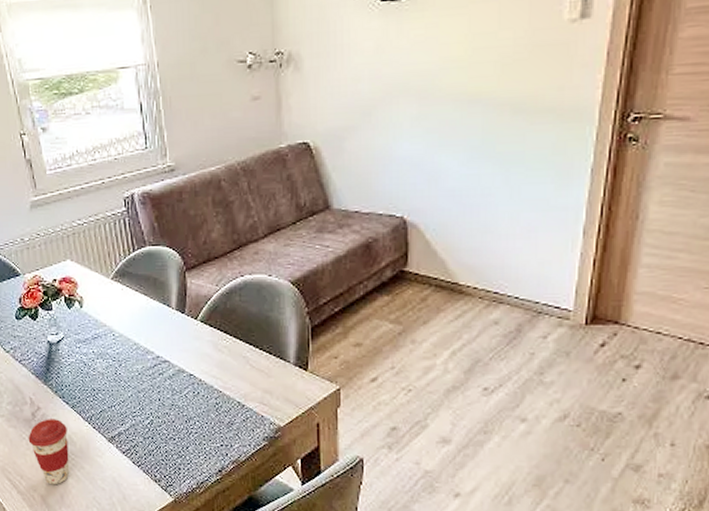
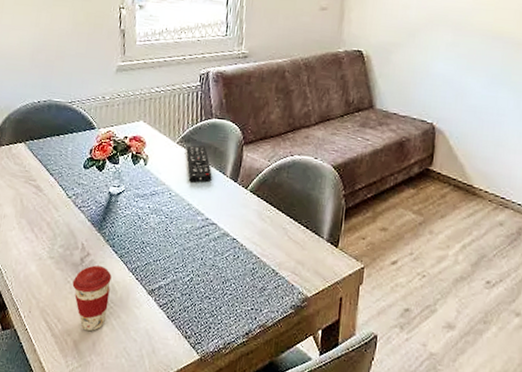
remote control: none [123,278,156,320] -> present [186,145,212,182]

